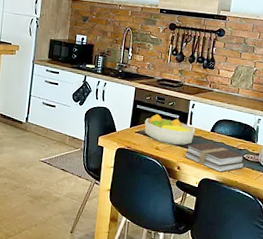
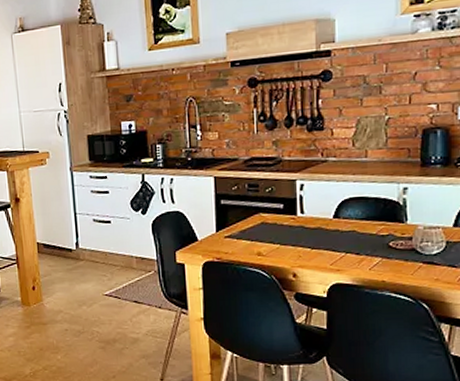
fruit bowl: present [144,114,195,146] -> none [235,208,310,246]
book: present [184,142,245,172] -> none [299,233,392,272]

